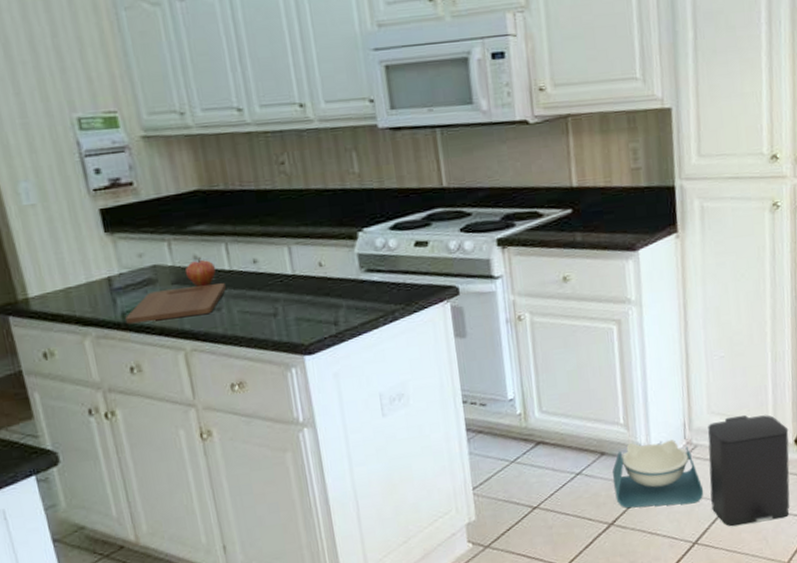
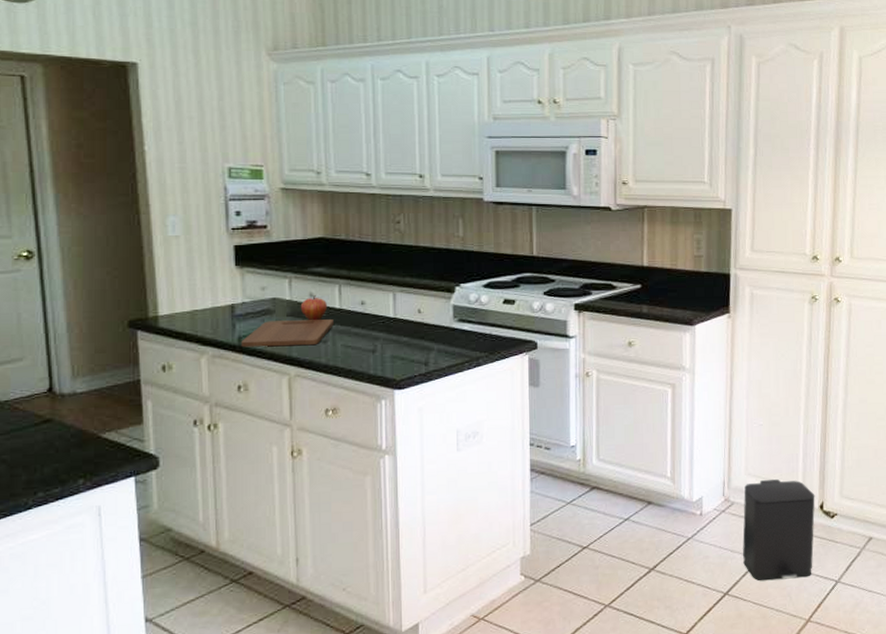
pet bowl: present [613,440,704,508] -> none [657,495,737,557]

